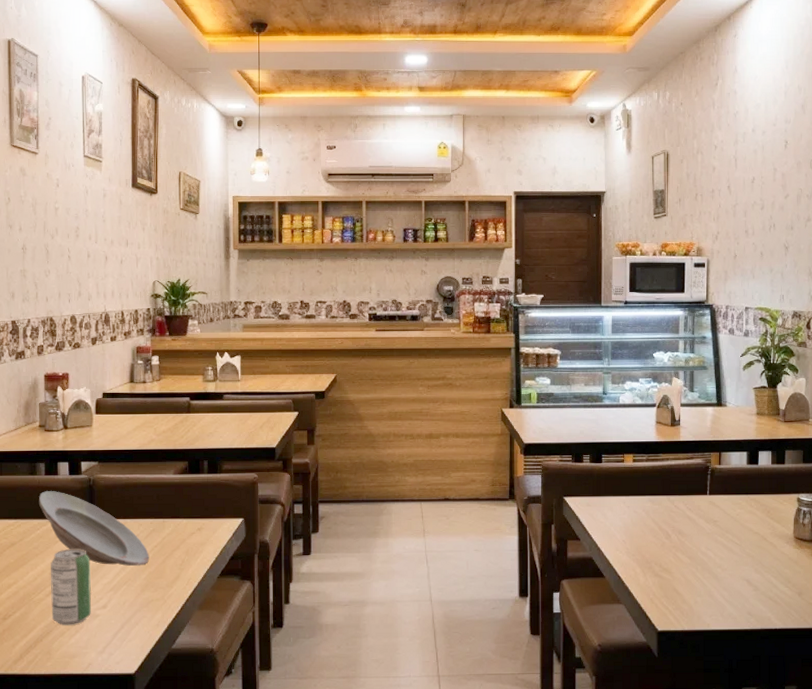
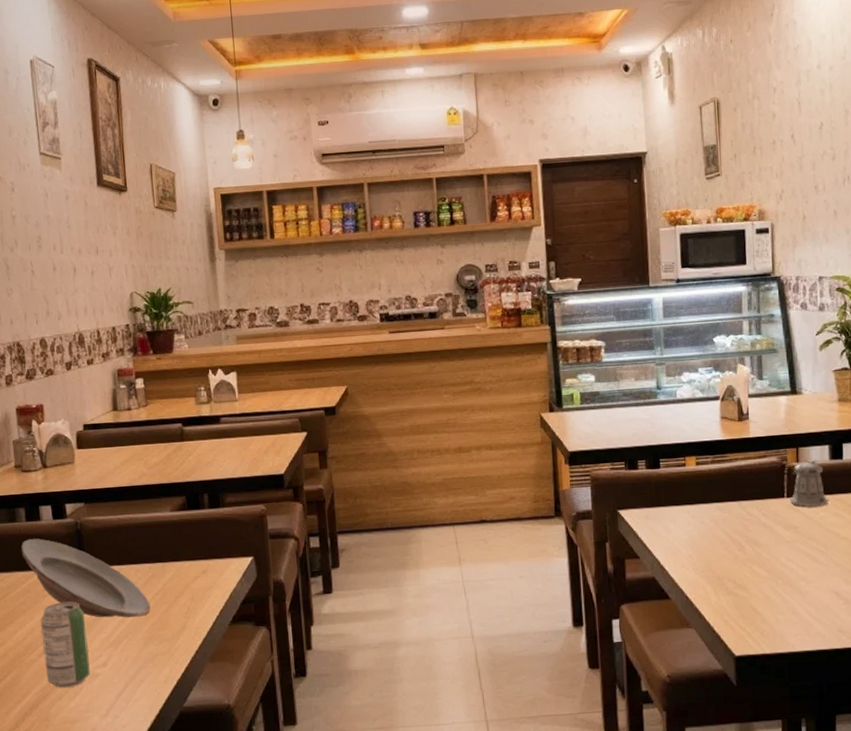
pepper shaker: none [711,463,745,505] -> present [789,459,829,507]

